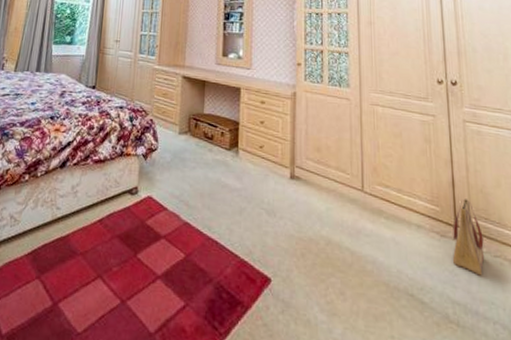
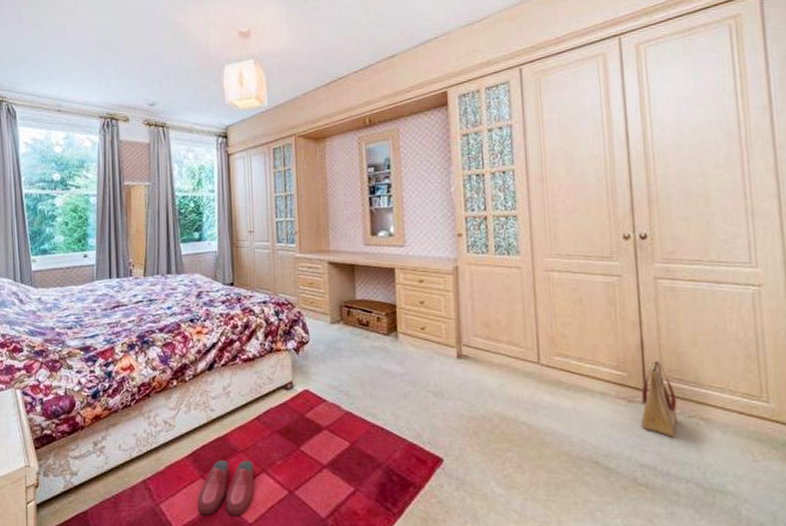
slippers: none [29,261,90,324] -> present [198,460,254,516]

